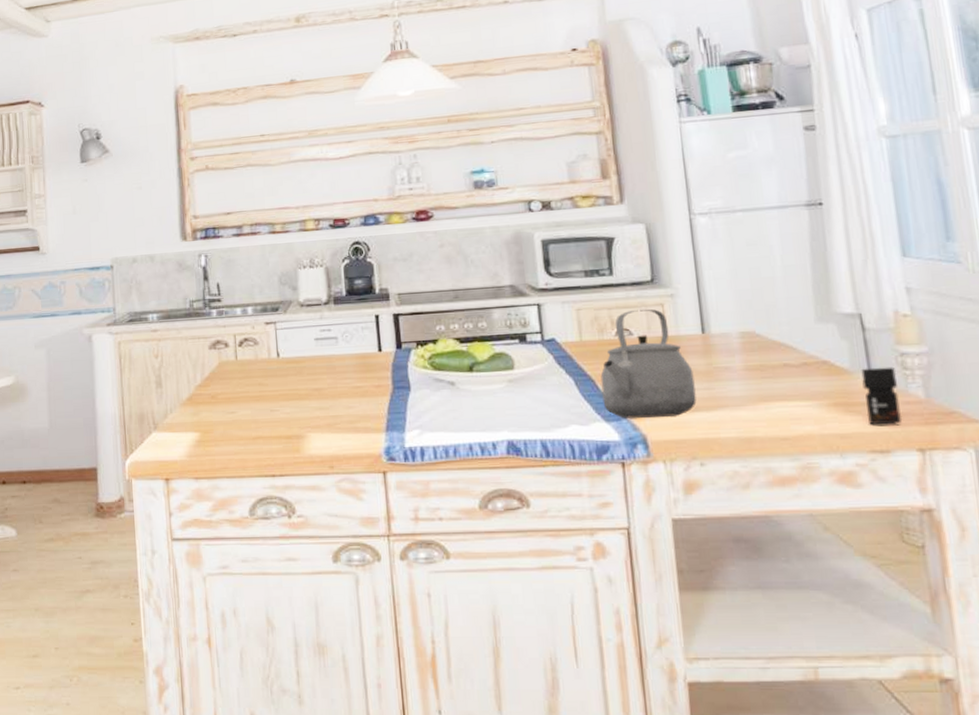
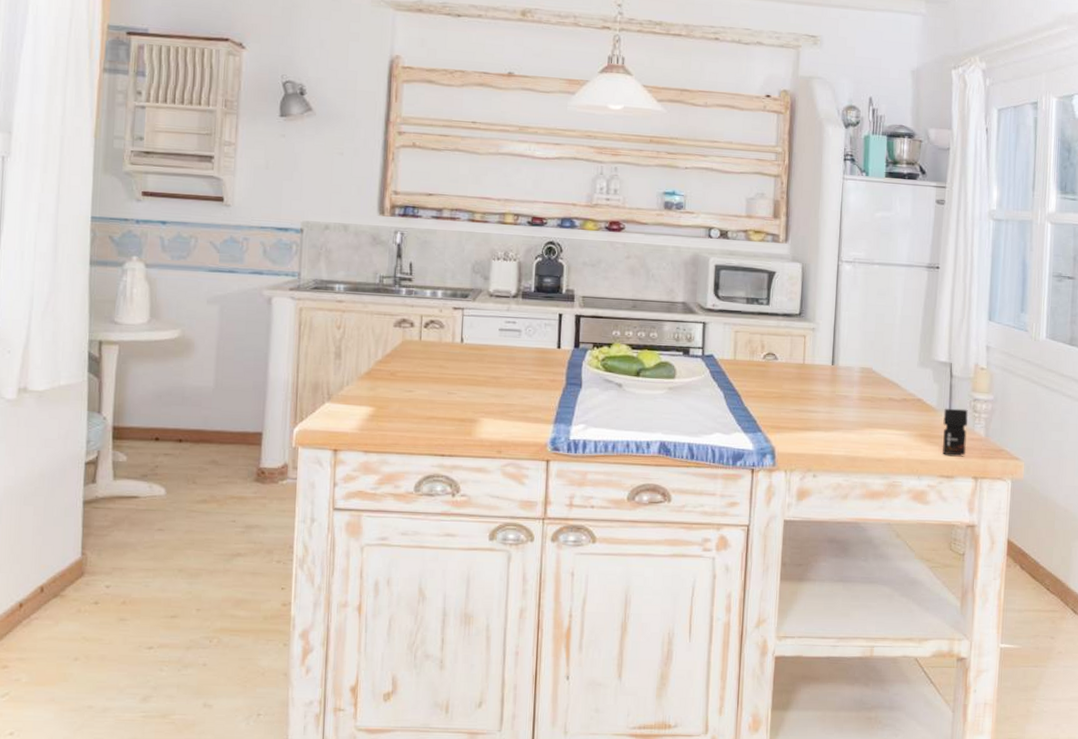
tea kettle: present [600,309,697,418] -> none [744,337,820,433]

